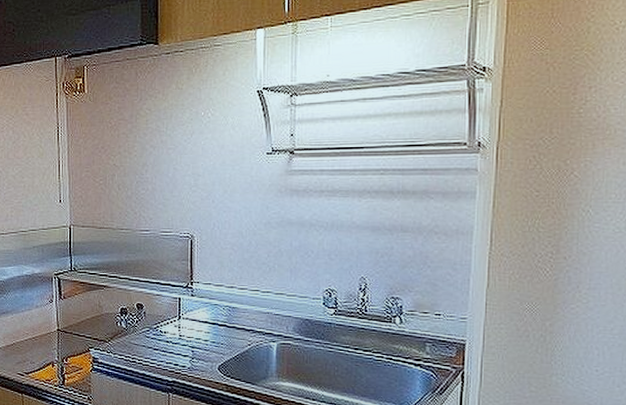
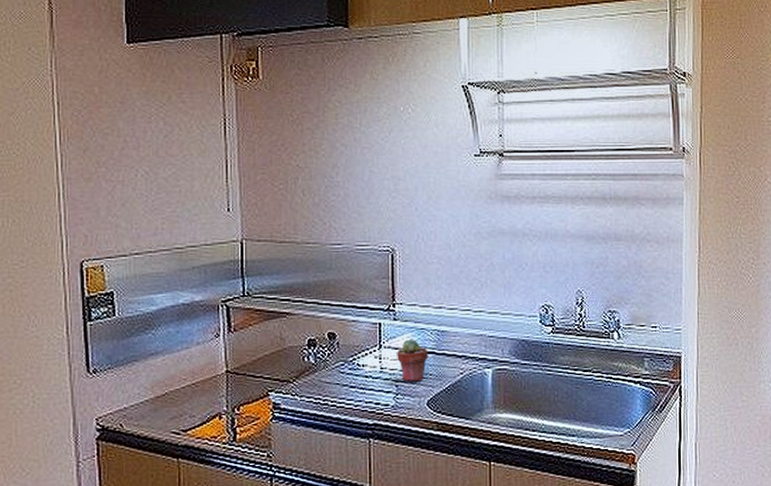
potted succulent: none [193,312,221,349] -> present [397,338,428,382]

